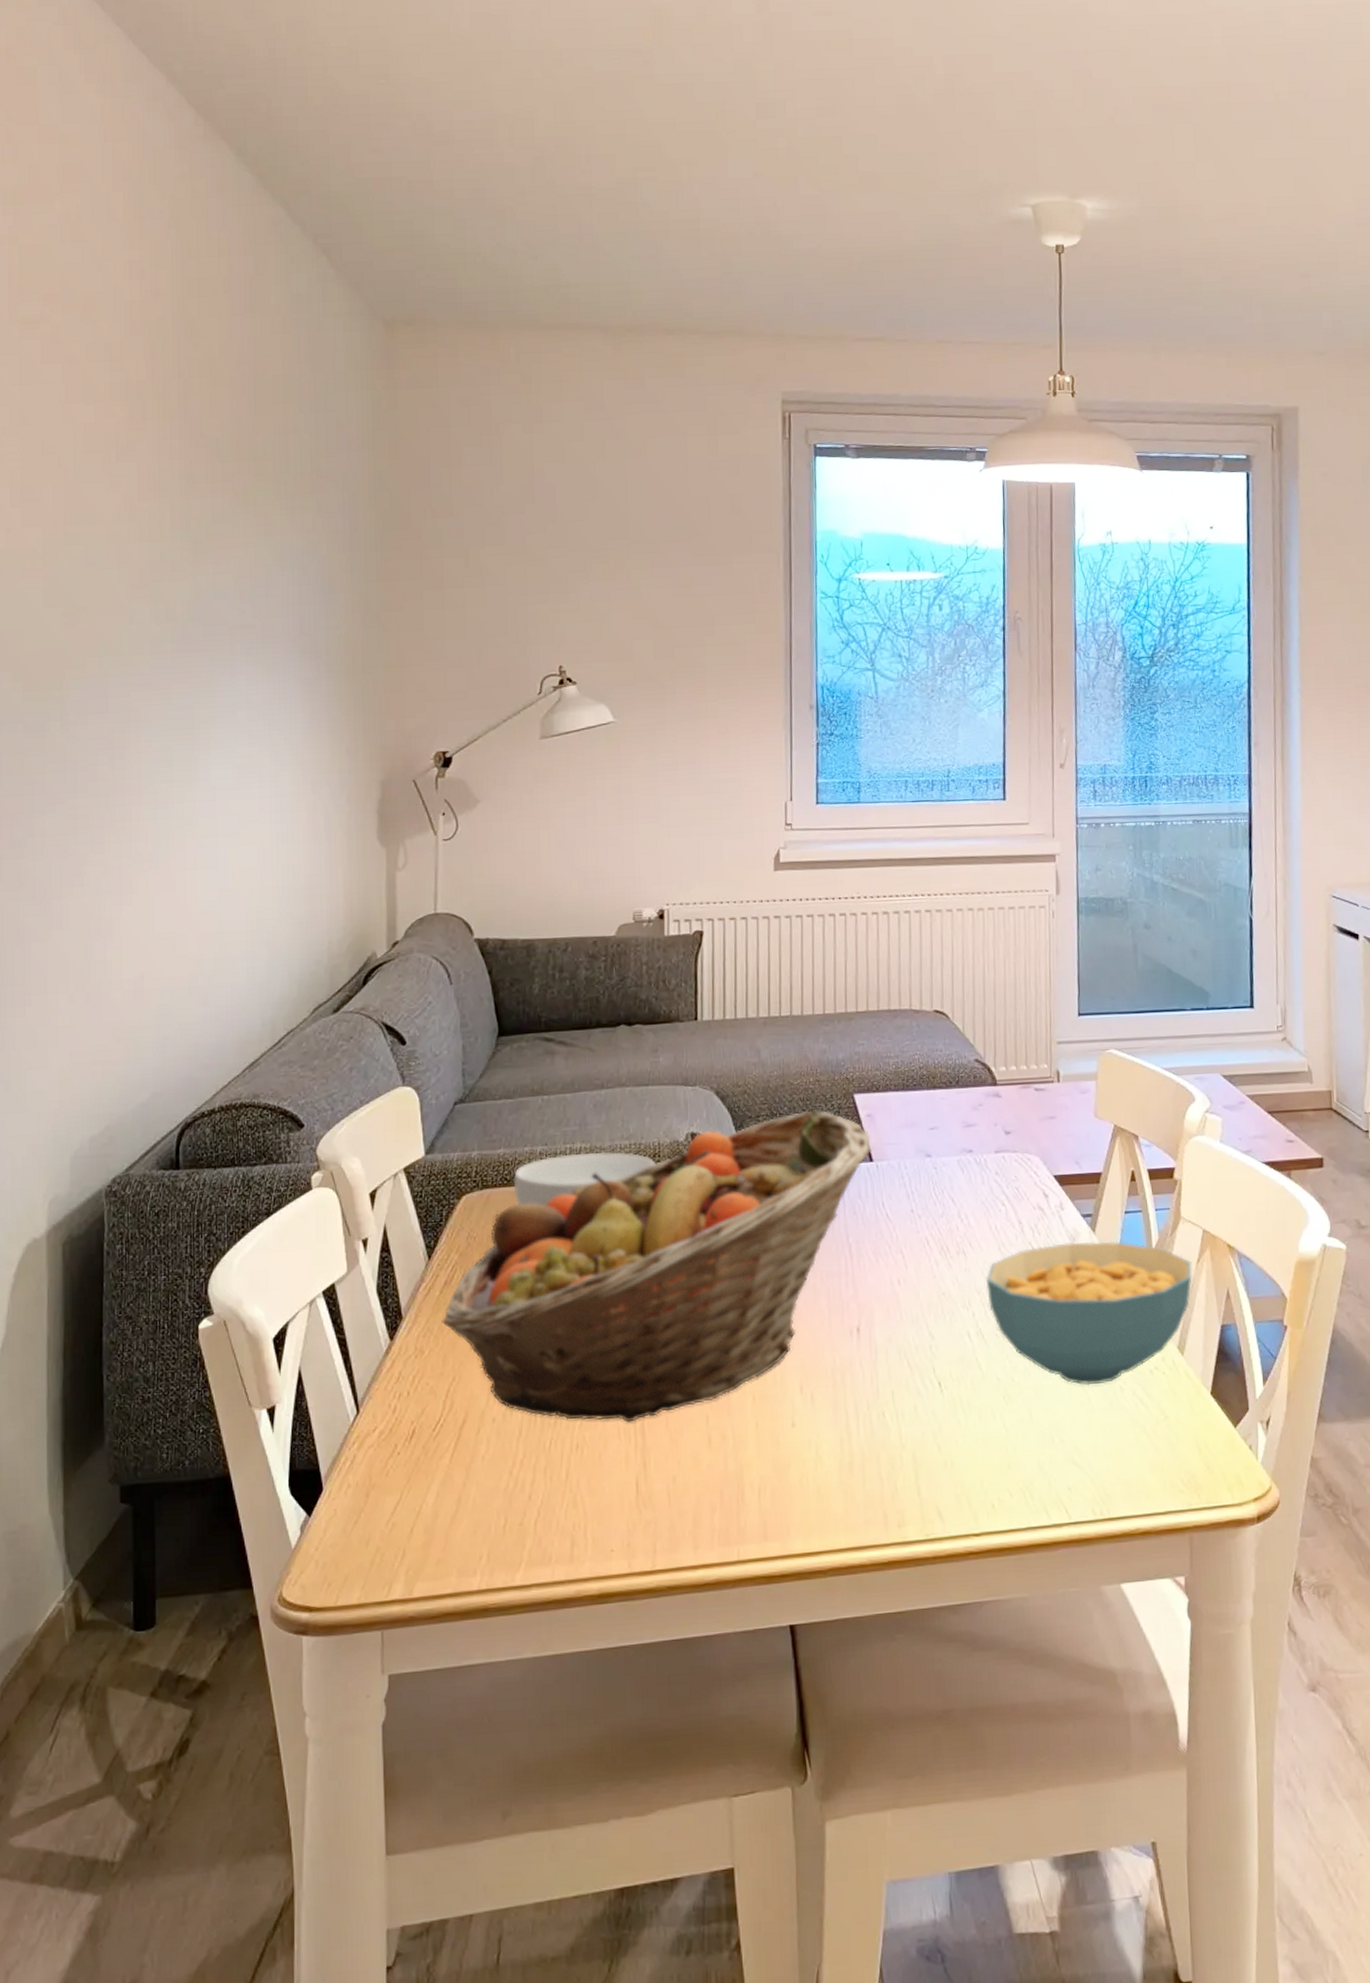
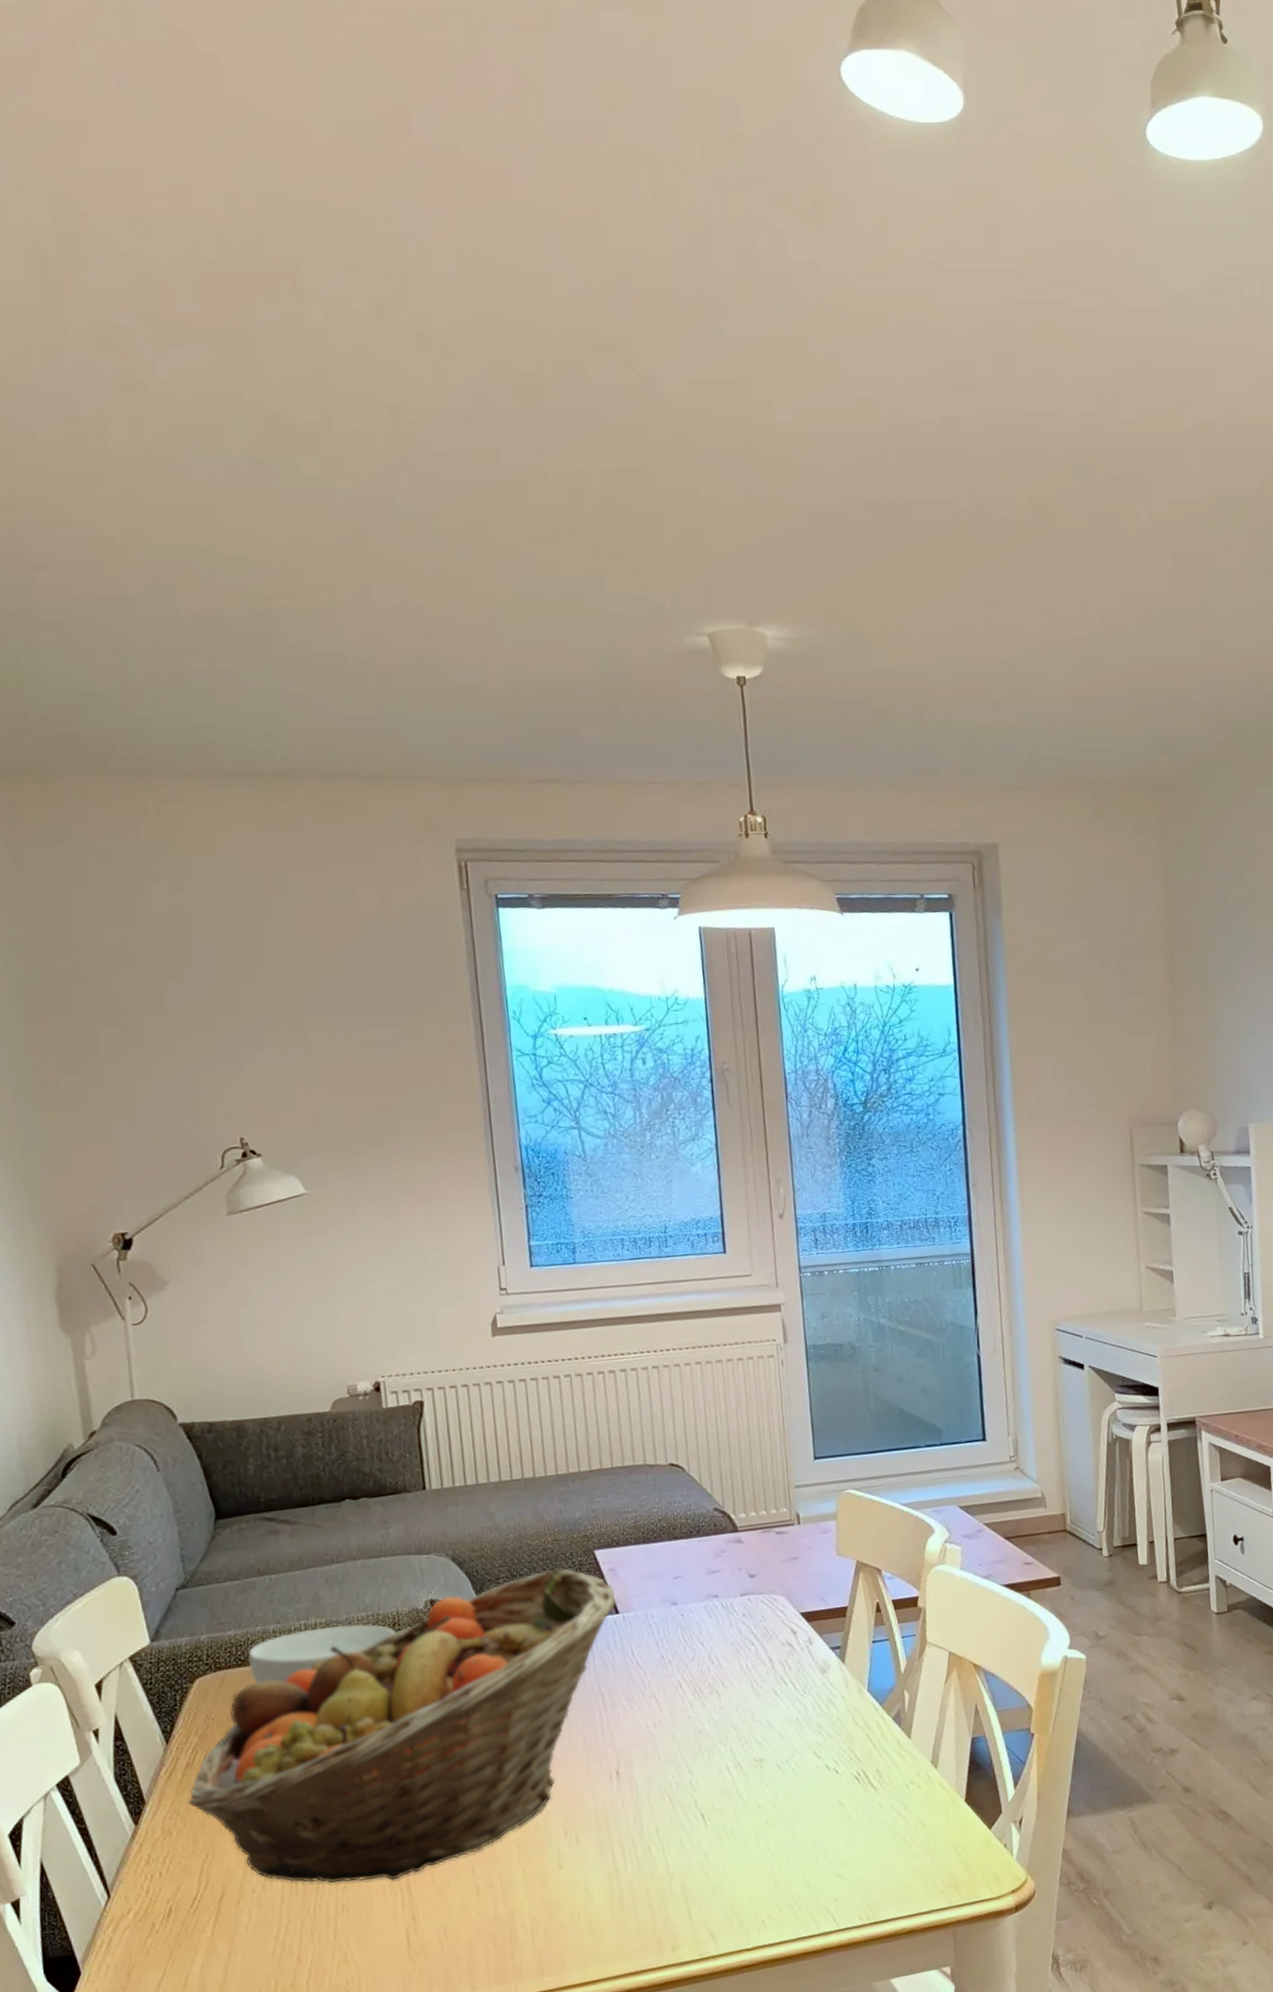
cereal bowl: present [985,1241,1193,1386] -> none [740,1669,942,1805]

